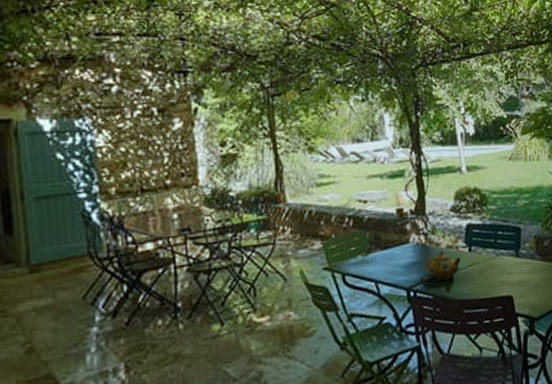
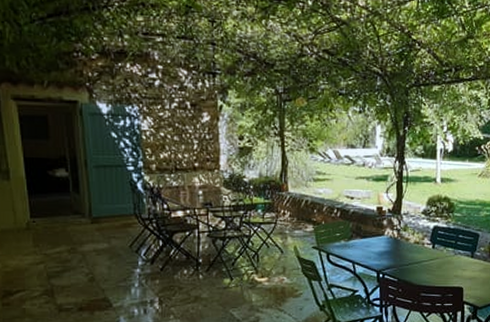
teapot: present [426,250,461,281] -> none [396,245,425,269]

